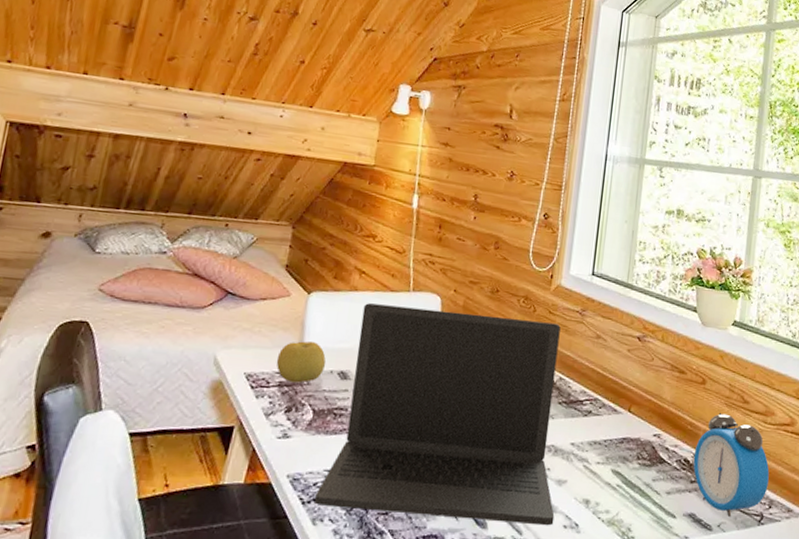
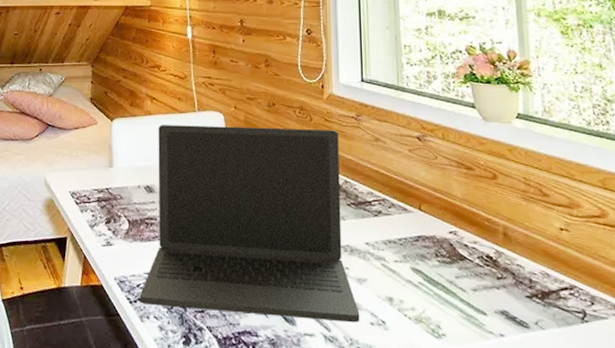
fruit: present [276,341,326,383] -> none [93,162,134,198]
alarm clock: present [693,412,769,516] -> none [496,206,586,314]

